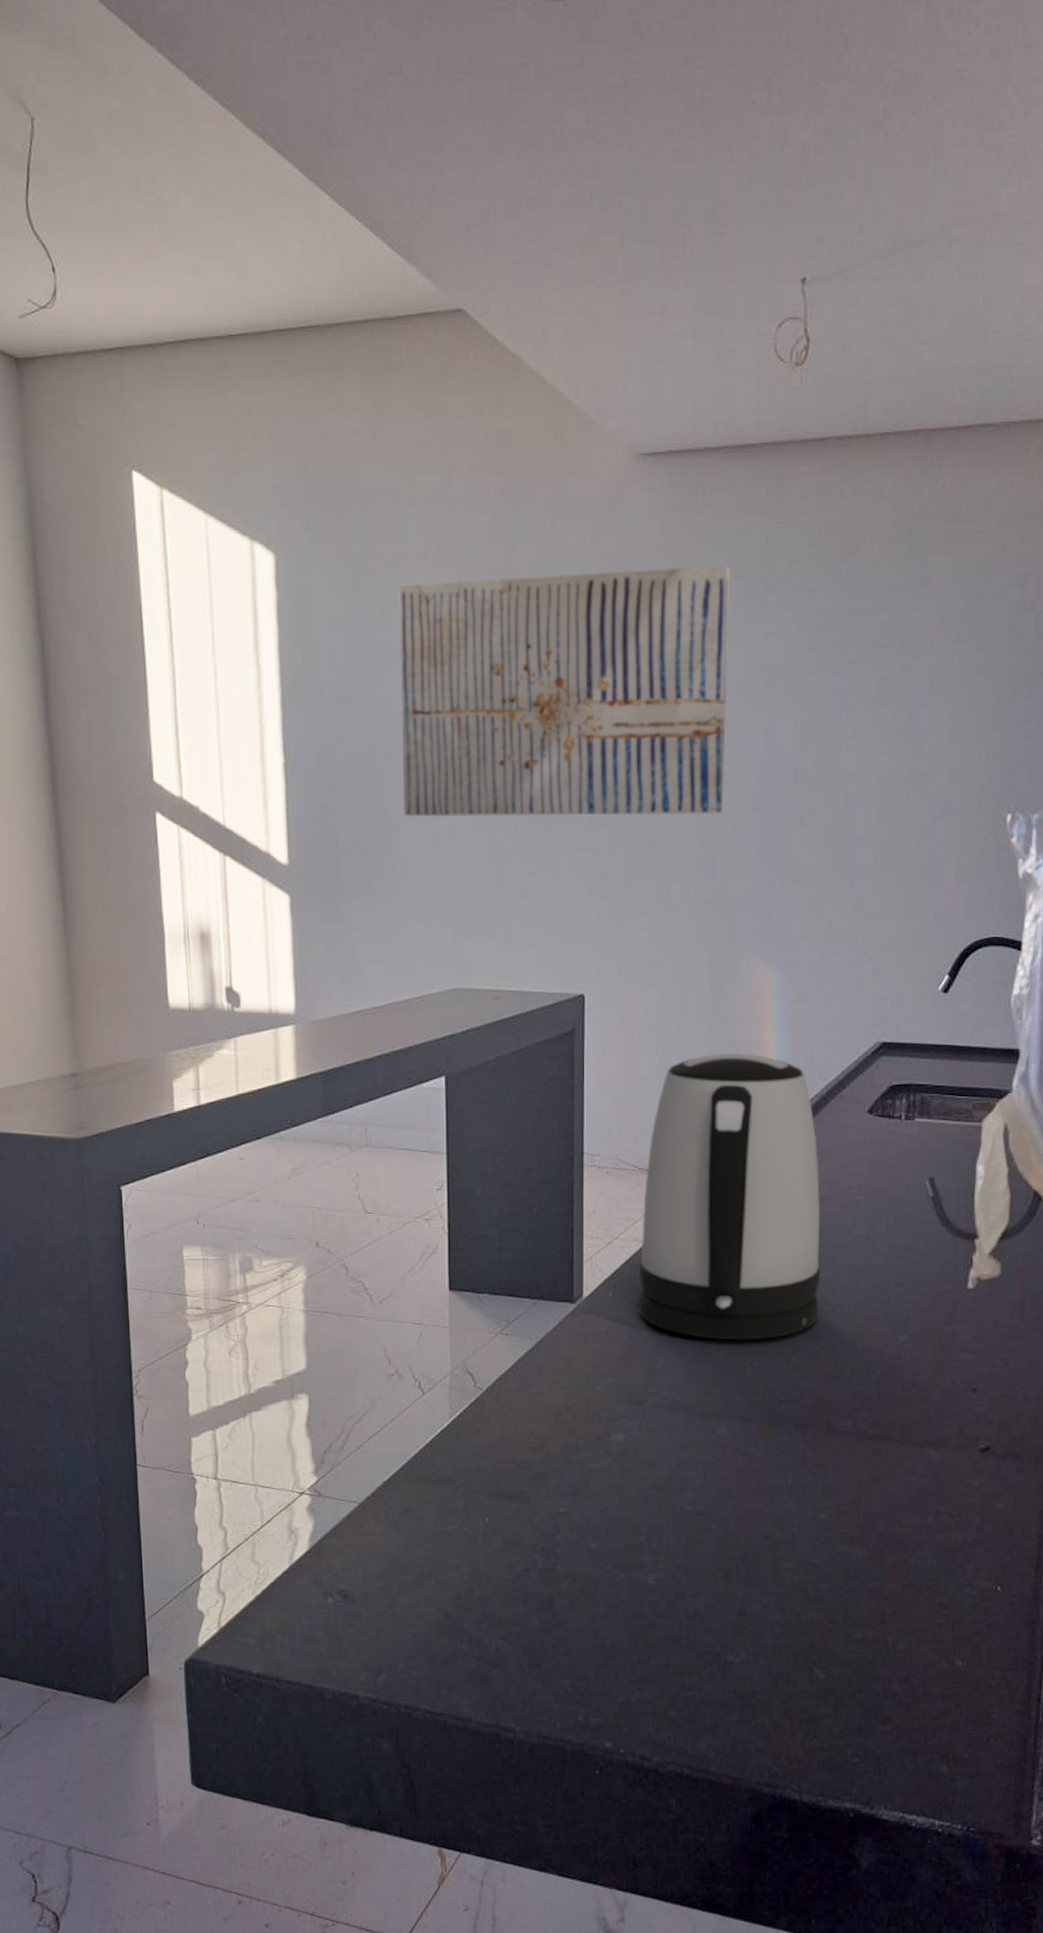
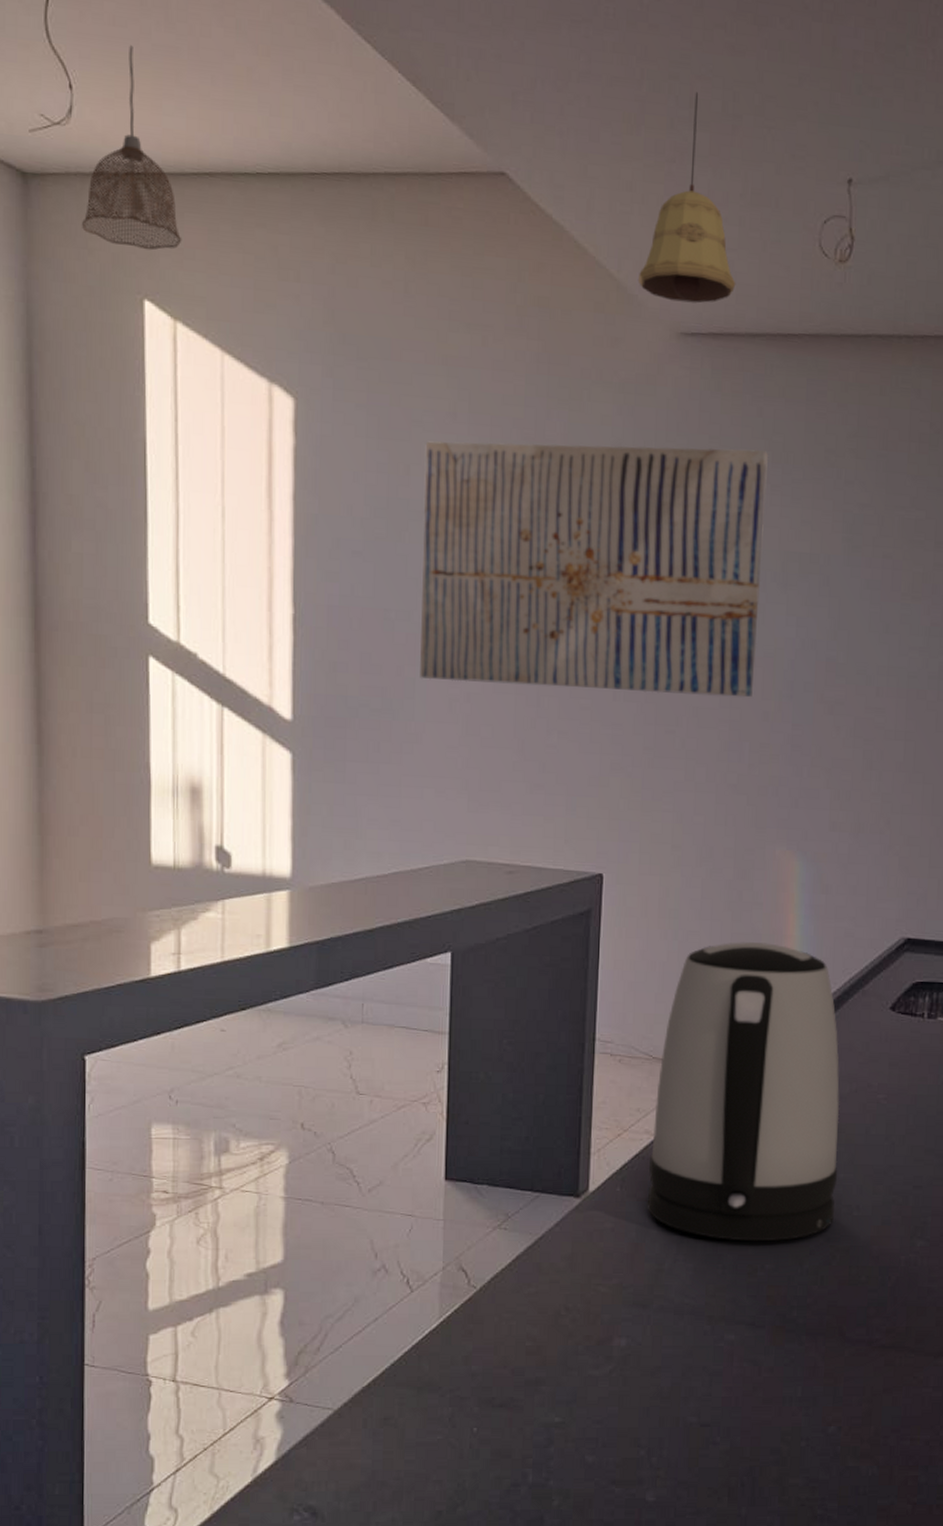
pendant lamp: none [72,222,164,422] -> present [82,45,182,251]
pendant light: none [595,205,693,422] -> present [637,92,736,304]

